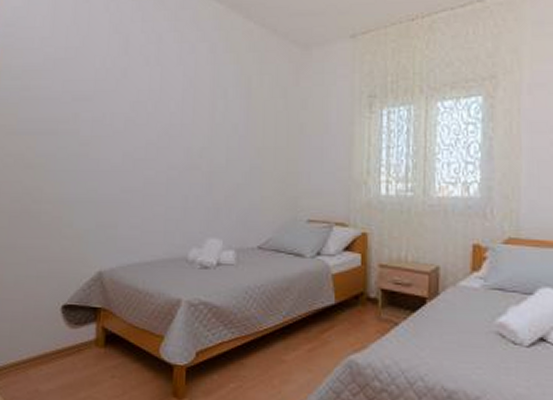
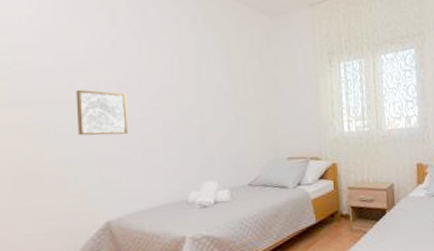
wall art: none [78,121,132,175] -> present [76,89,129,136]

